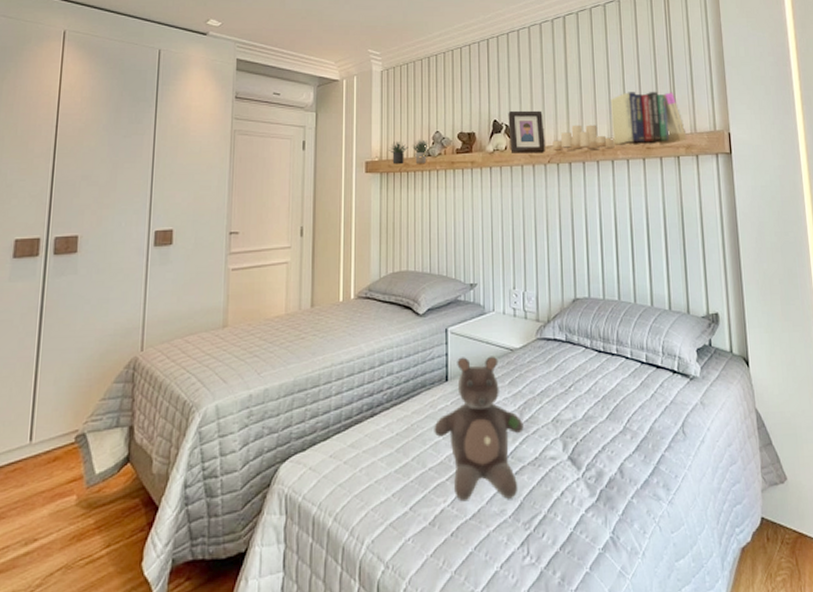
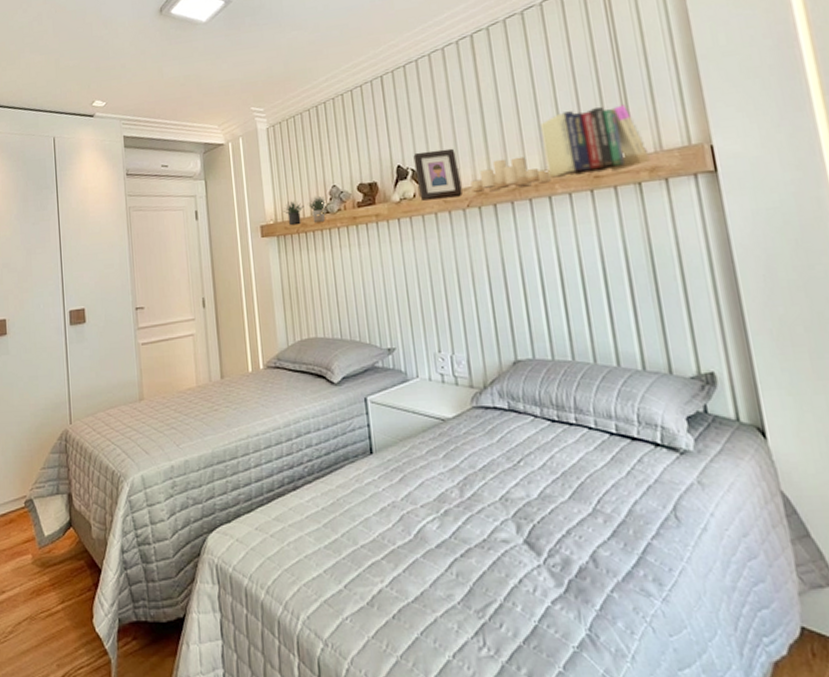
stuffed animal: present [434,356,524,502] -> none [362,426,466,583]

